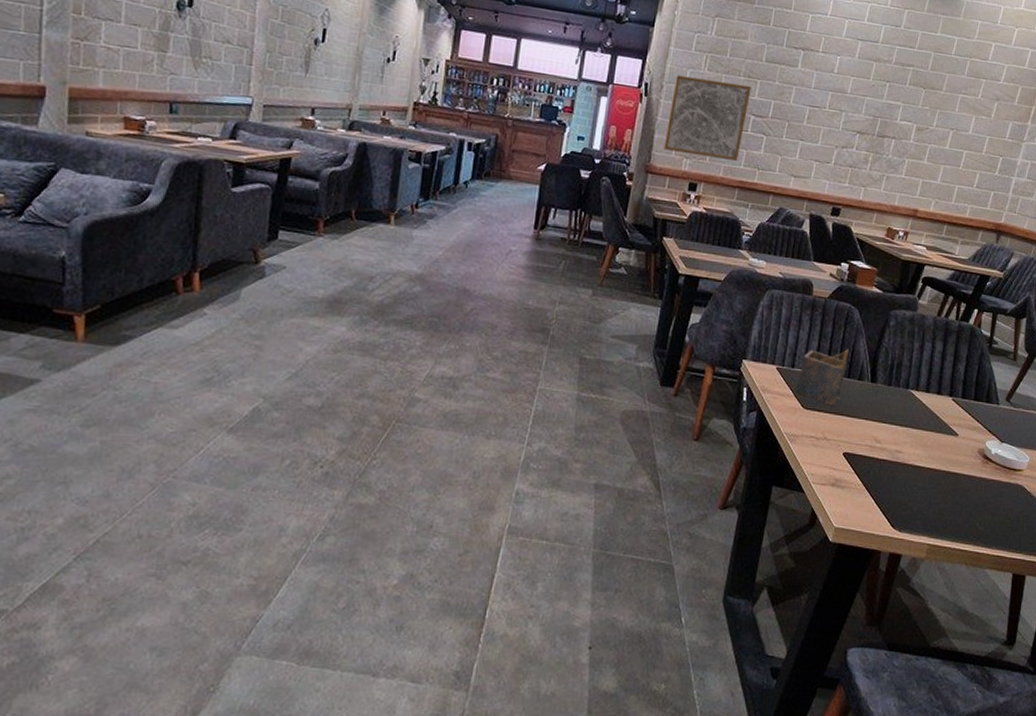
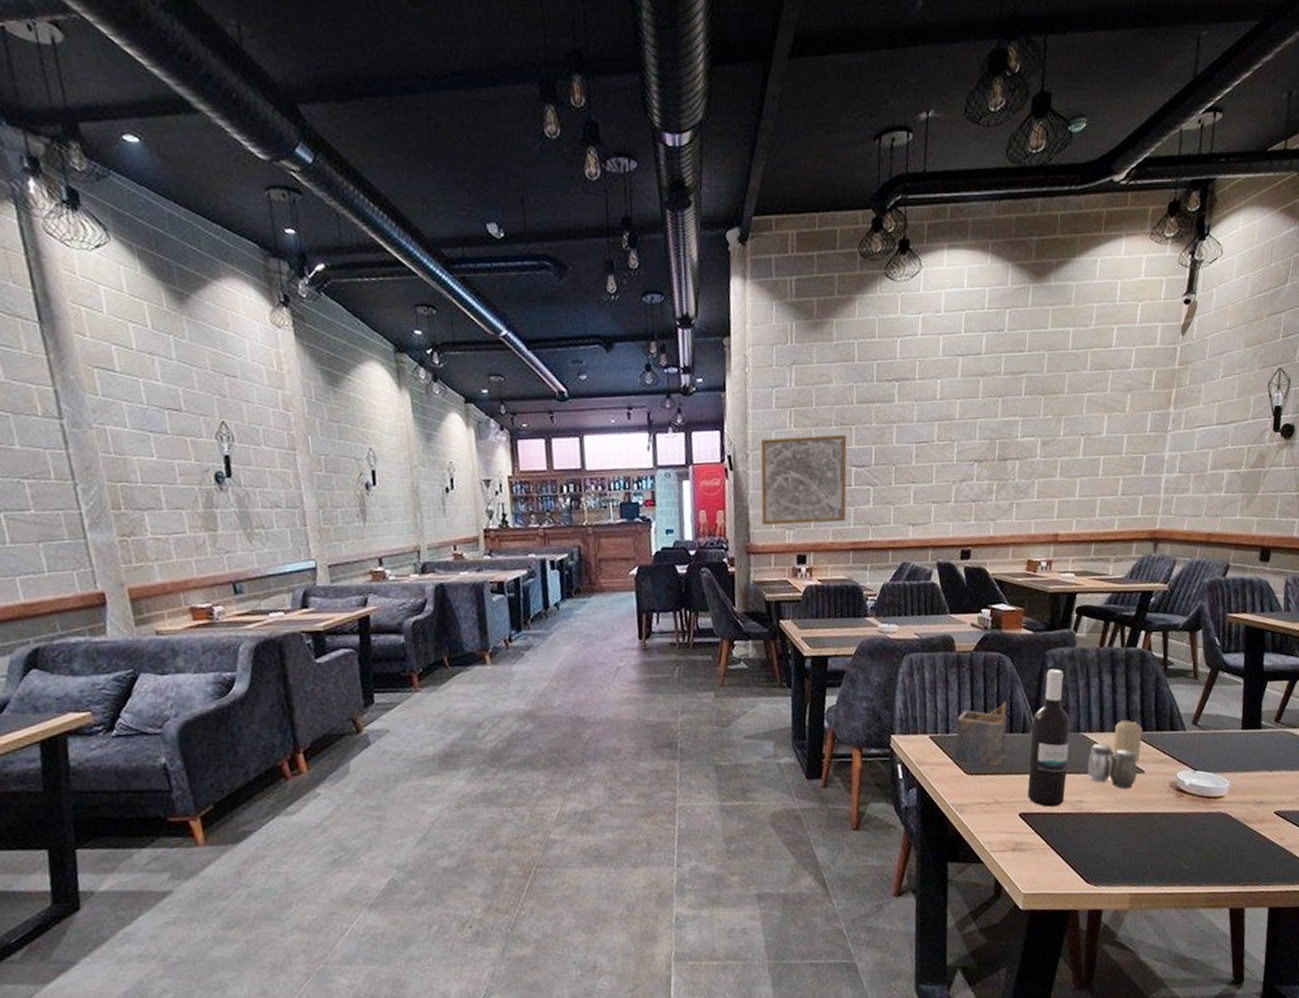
wine bottle: none [853,327,902,453] -> present [1027,669,1071,807]
salt and pepper shaker: none [909,402,954,448] -> present [1087,743,1138,790]
candle: none [933,385,963,425] -> present [1112,720,1143,762]

